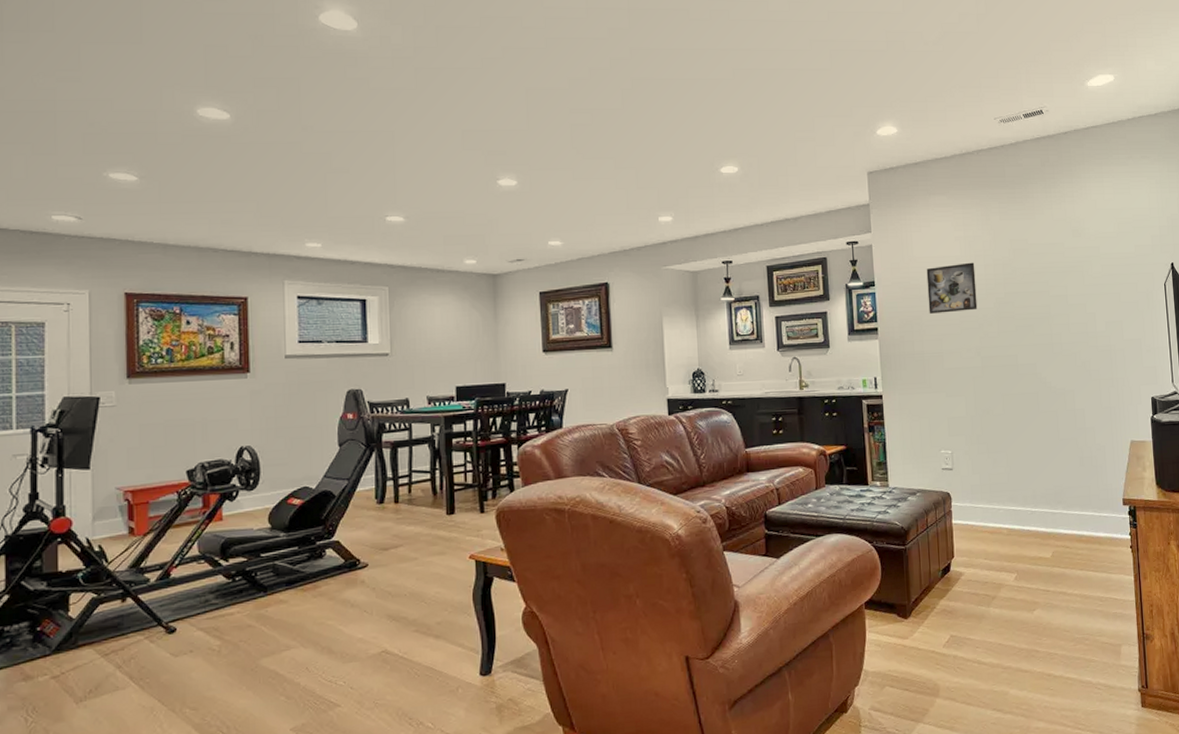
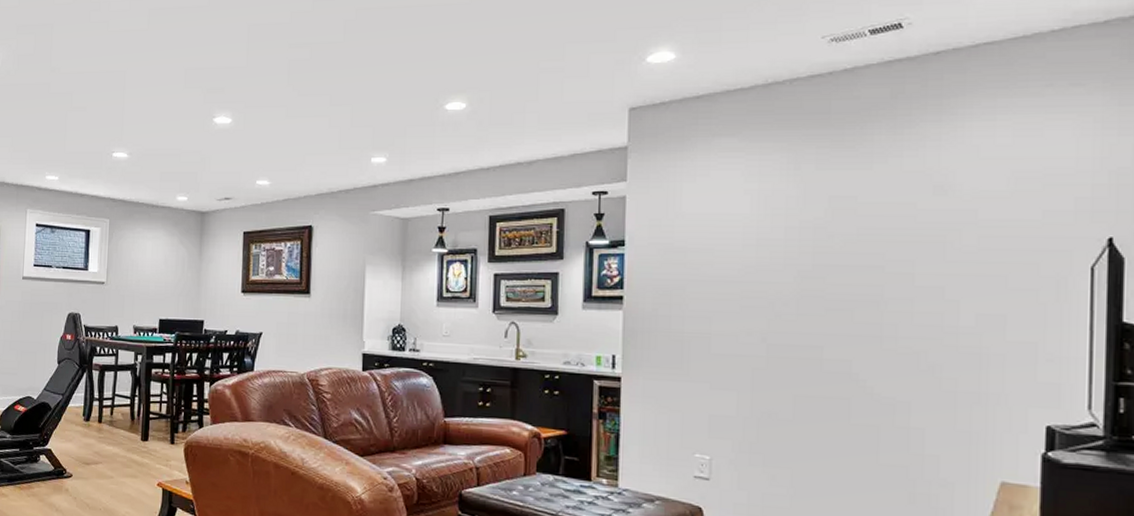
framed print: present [926,262,978,314] -> none [696,223,771,285]

